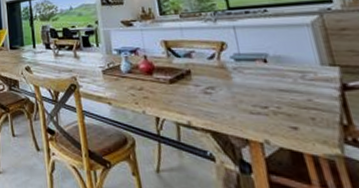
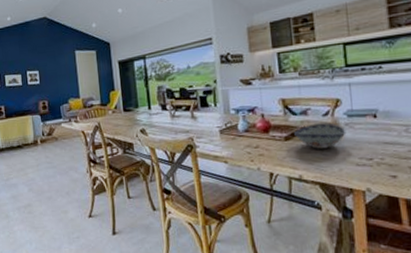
decorative bowl: none [179,66,236,94] -> present [294,122,346,149]

